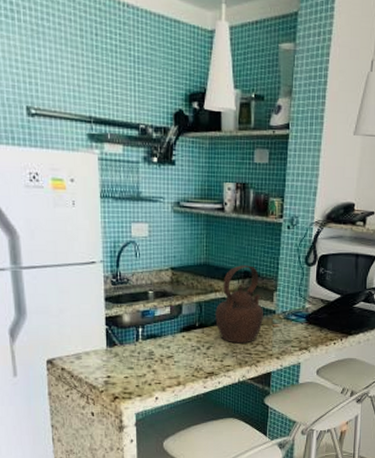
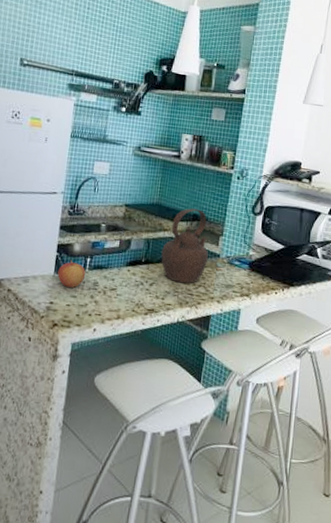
apple: none [110,332,140,361] -> present [57,260,86,288]

